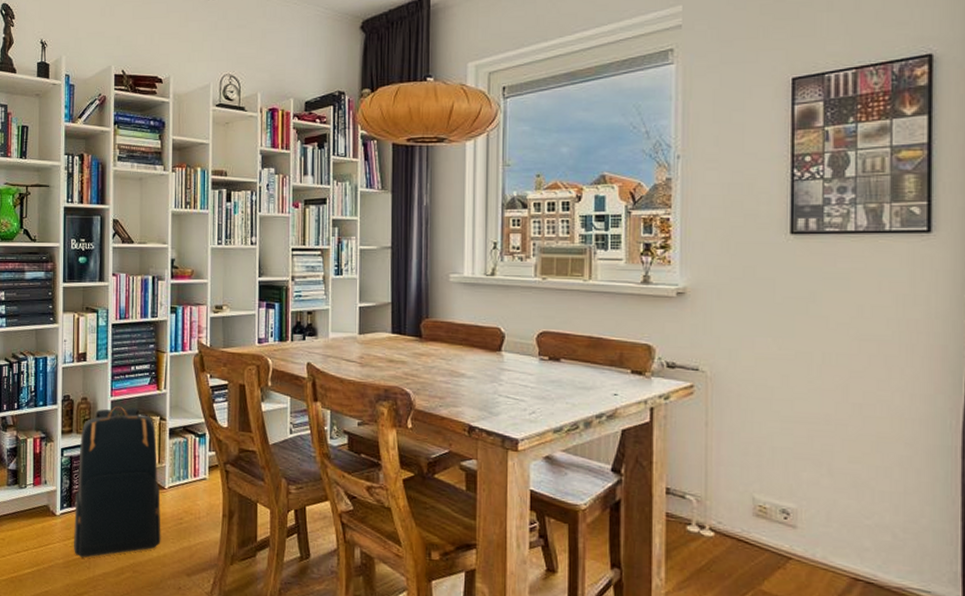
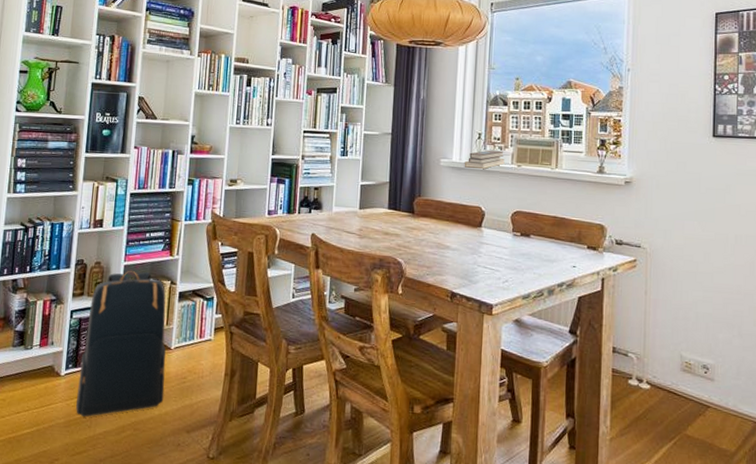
books: none [478,261,527,283] -> present [464,150,505,169]

